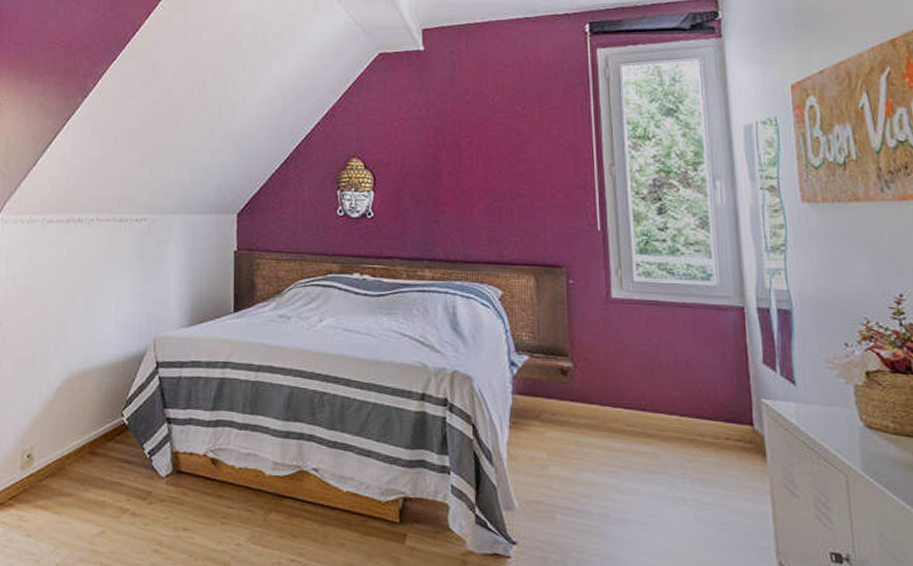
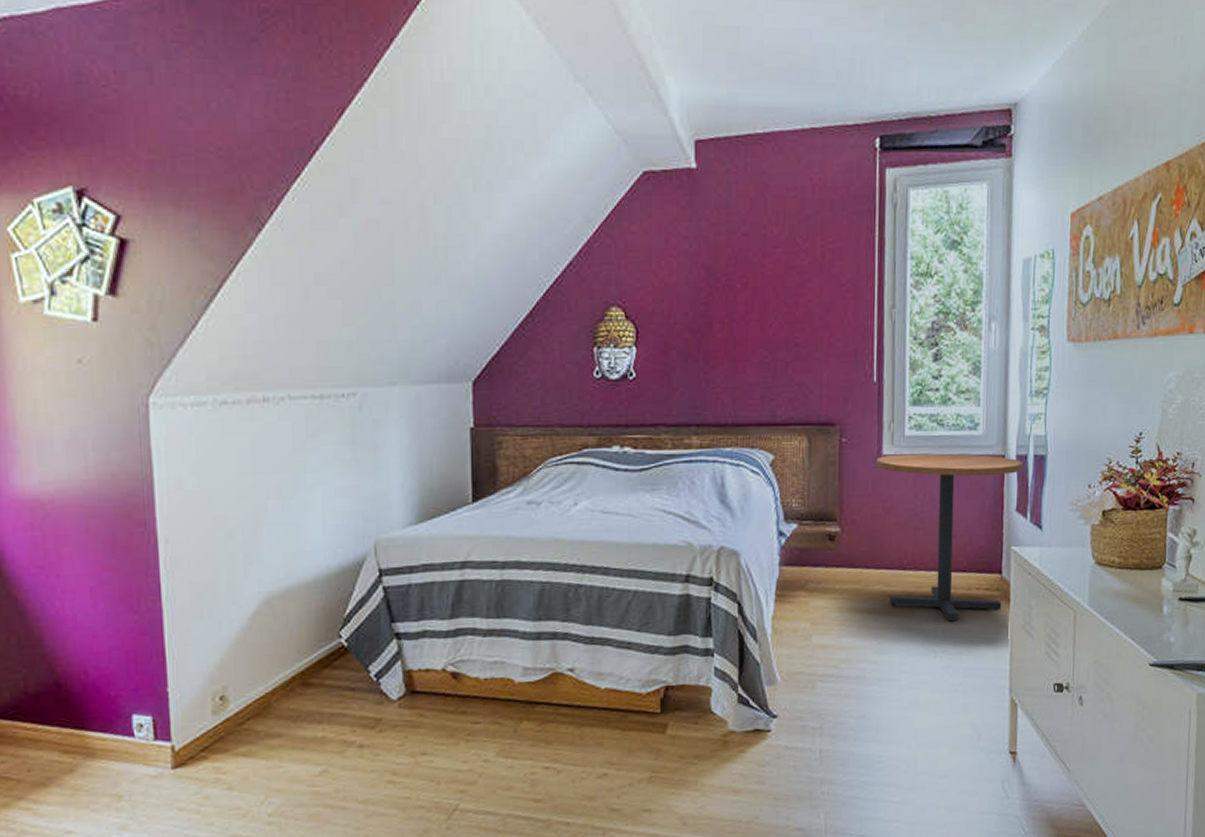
pedestal table: none [605,298,766,470] -> present [876,453,1024,622]

